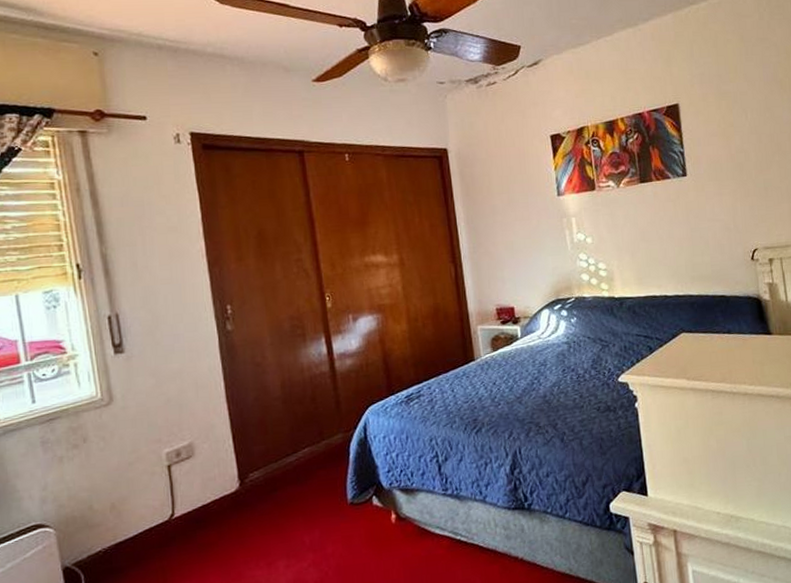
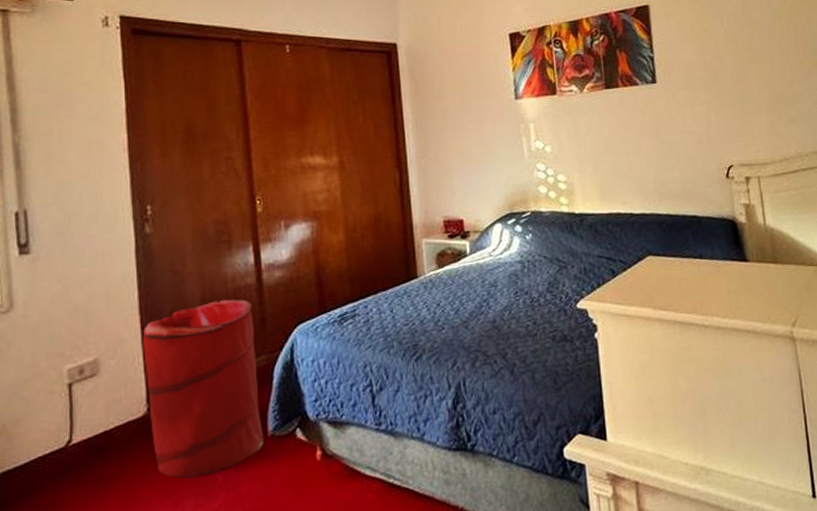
laundry hamper: none [231,385,344,544] -> present [143,299,264,479]

